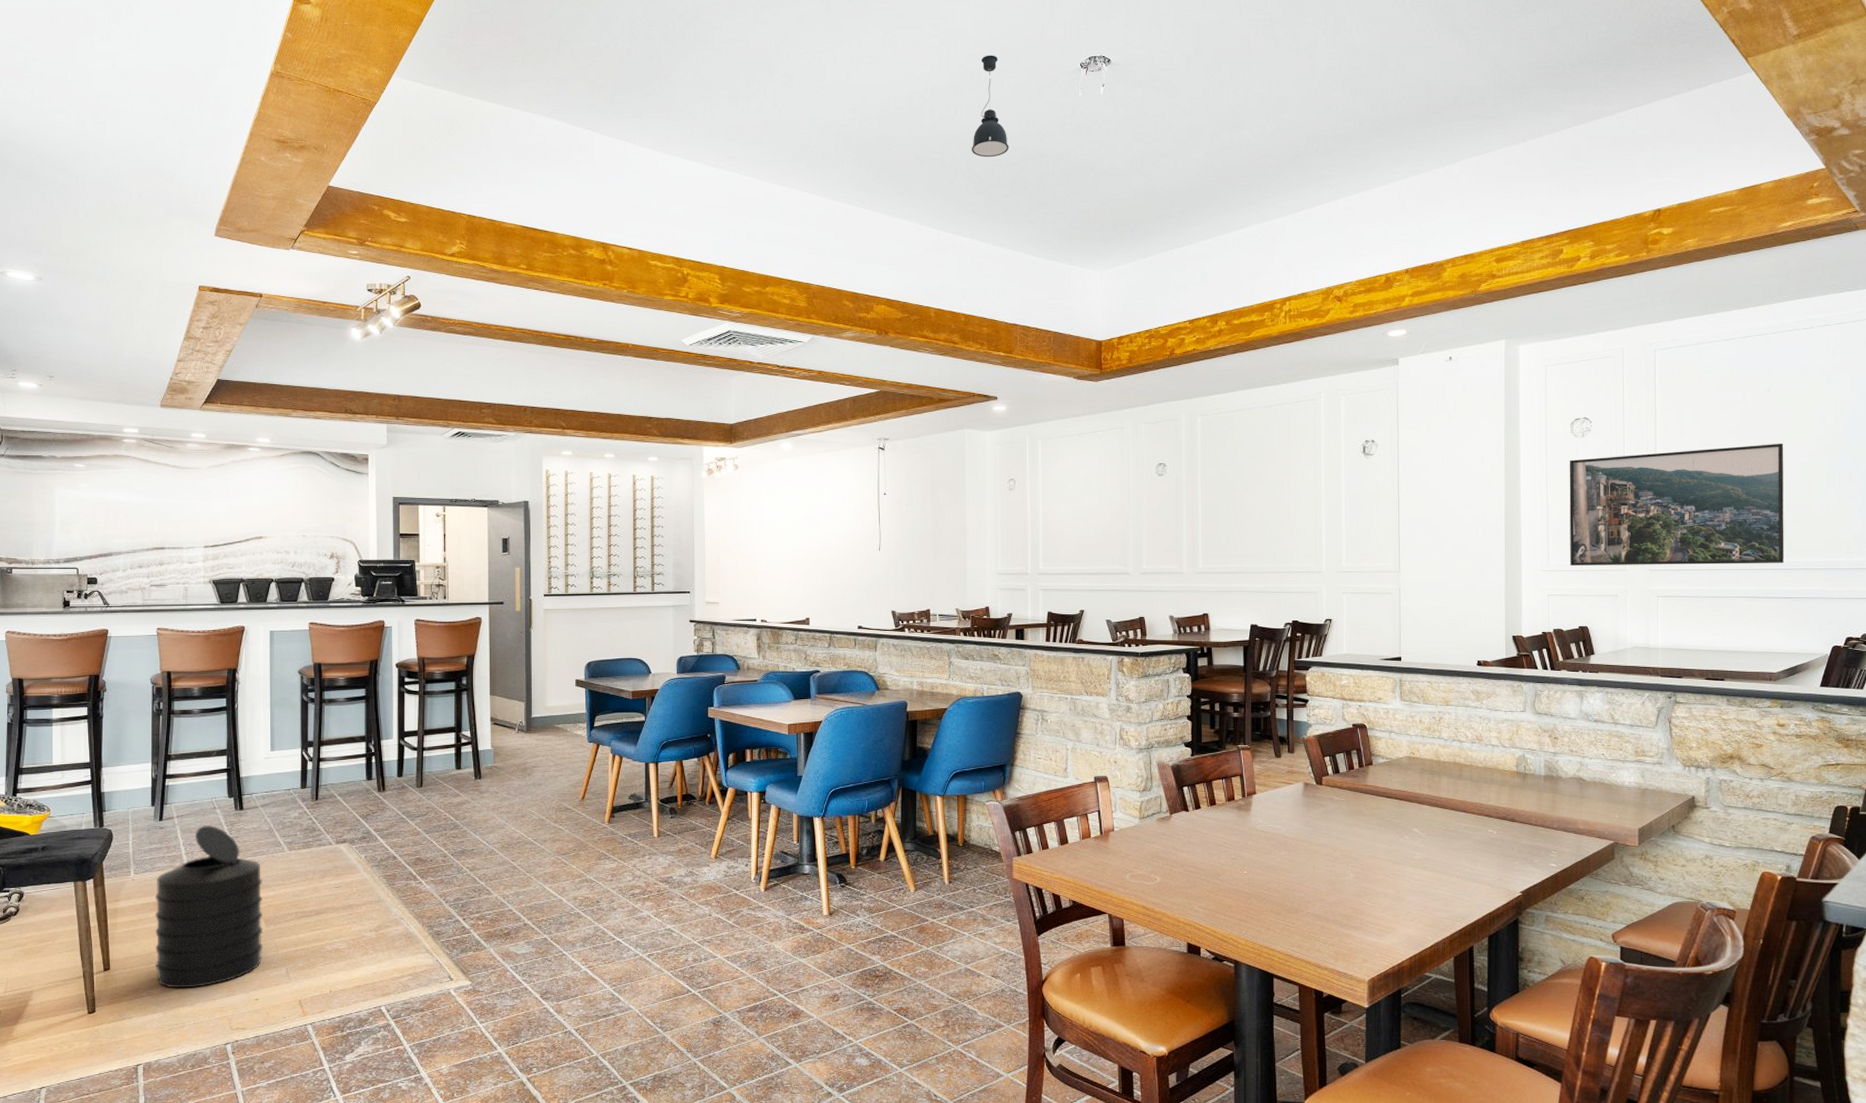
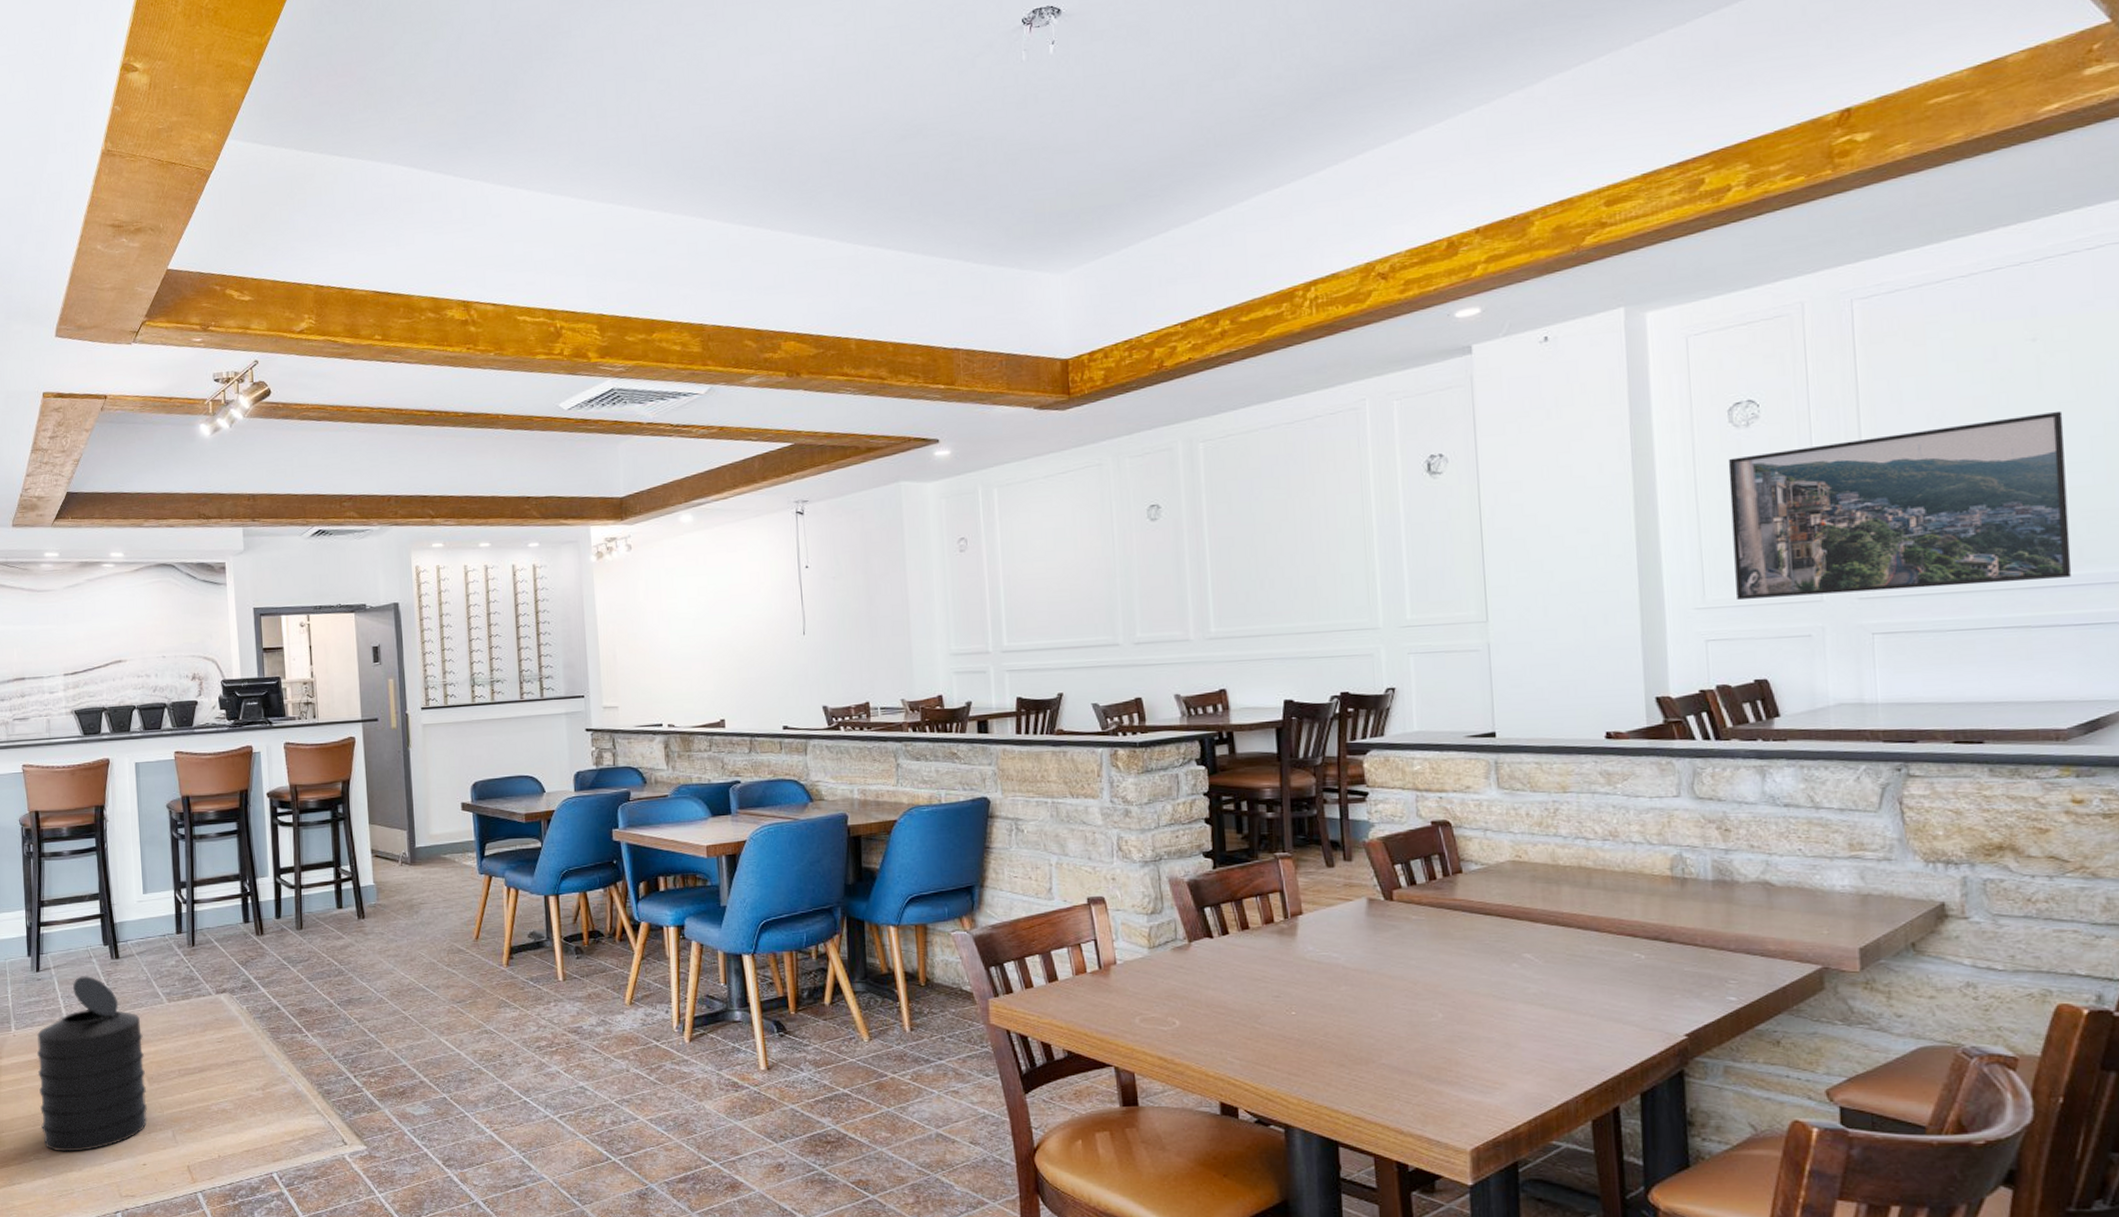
pendant light: present [971,55,1009,158] -> none [890,23,938,150]

